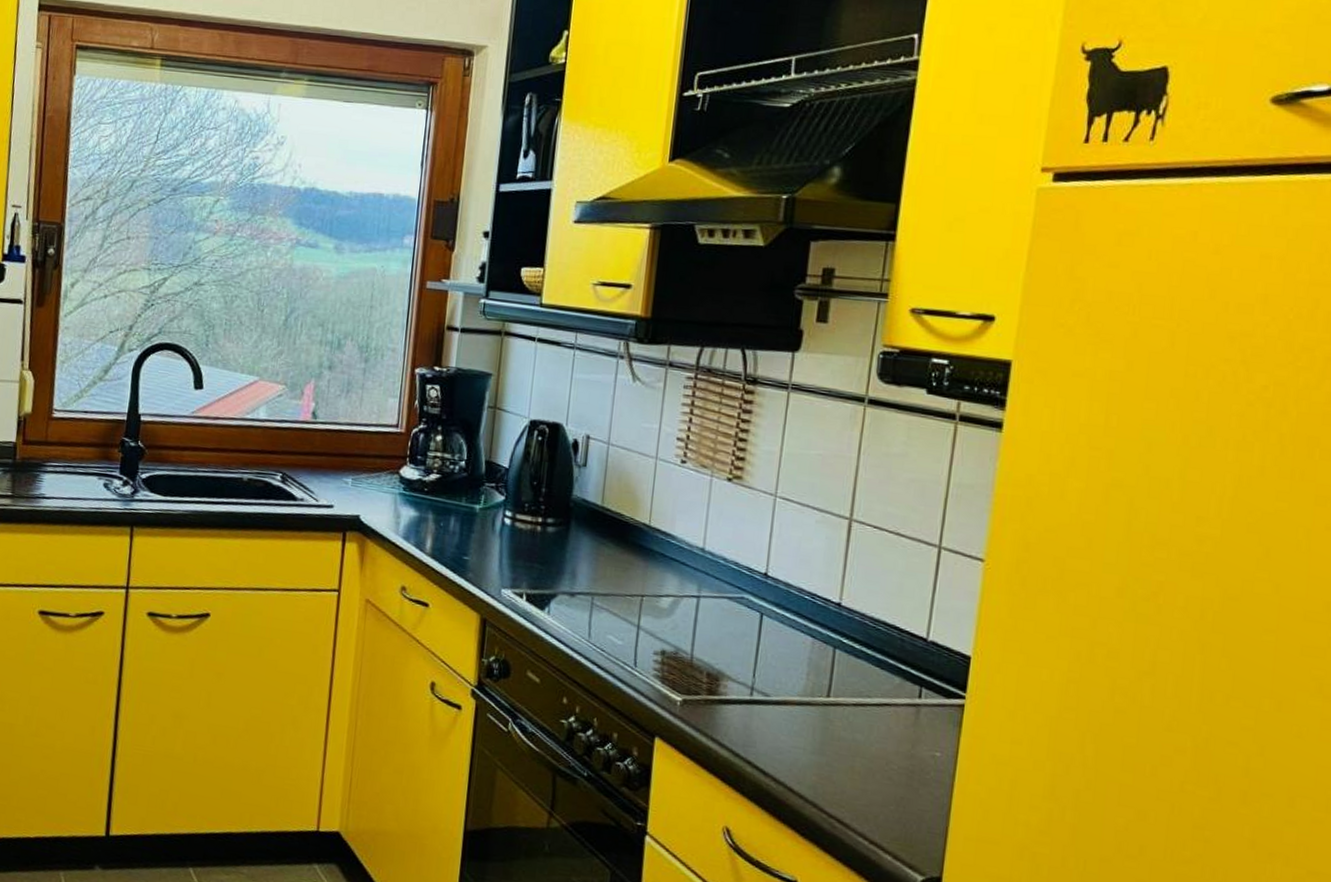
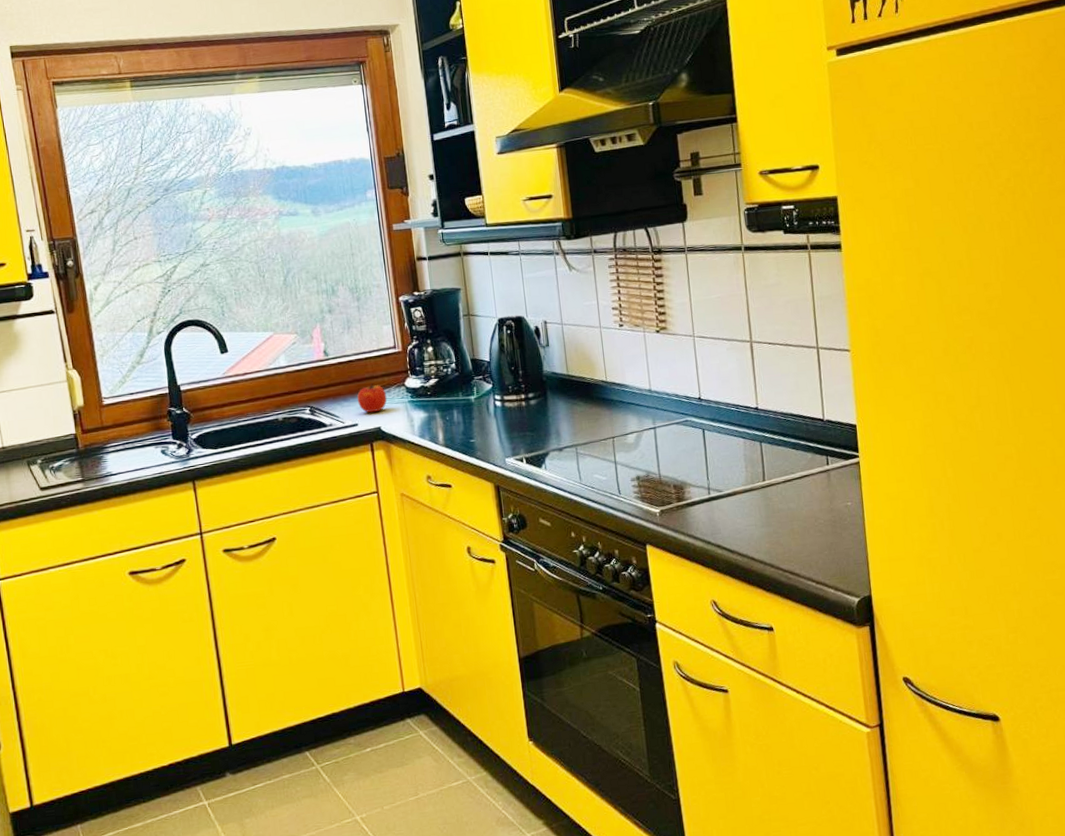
fruit: none [339,461,375,497] -> present [357,382,387,413]

